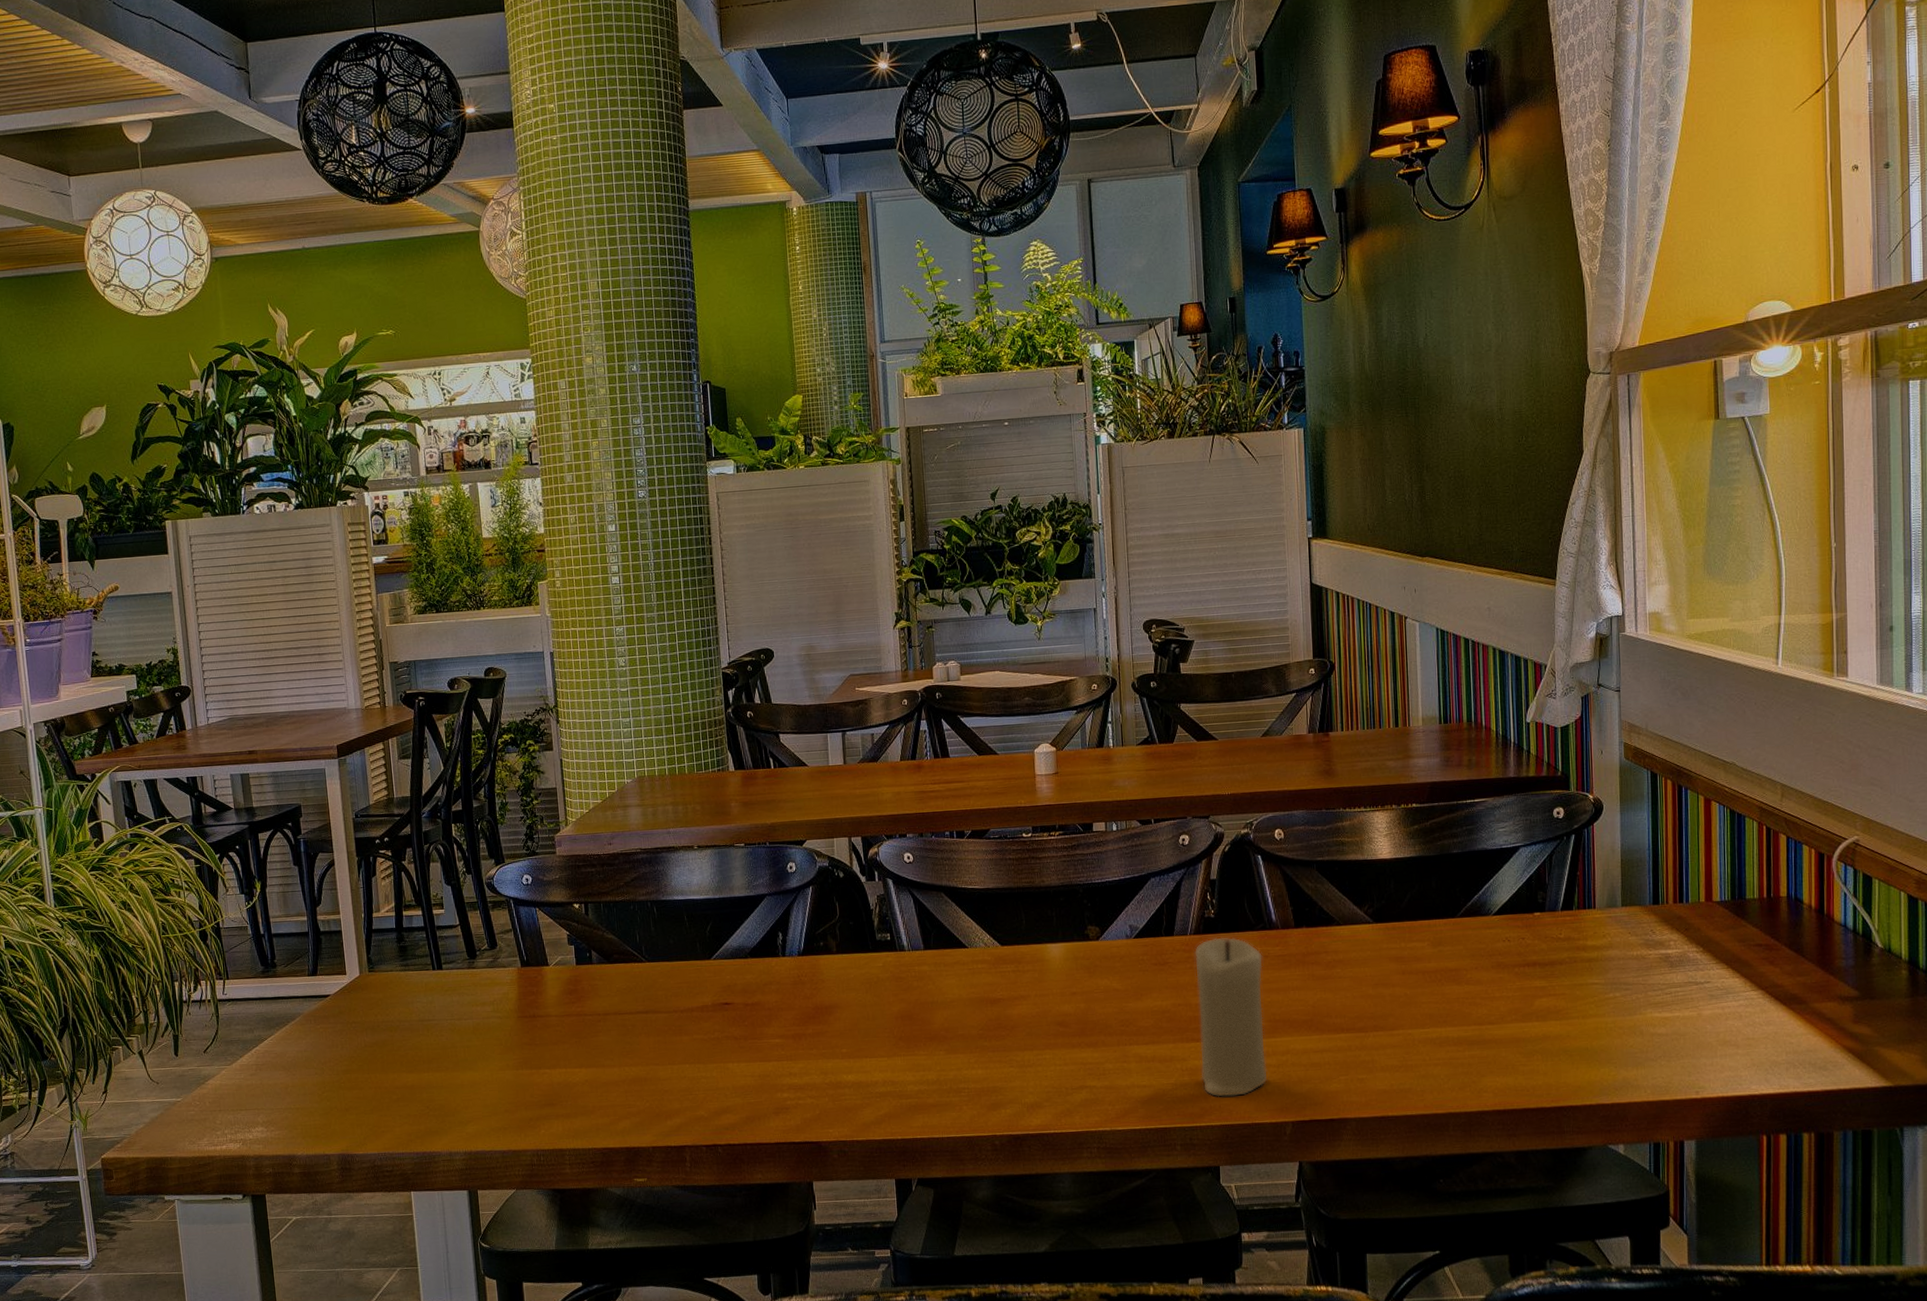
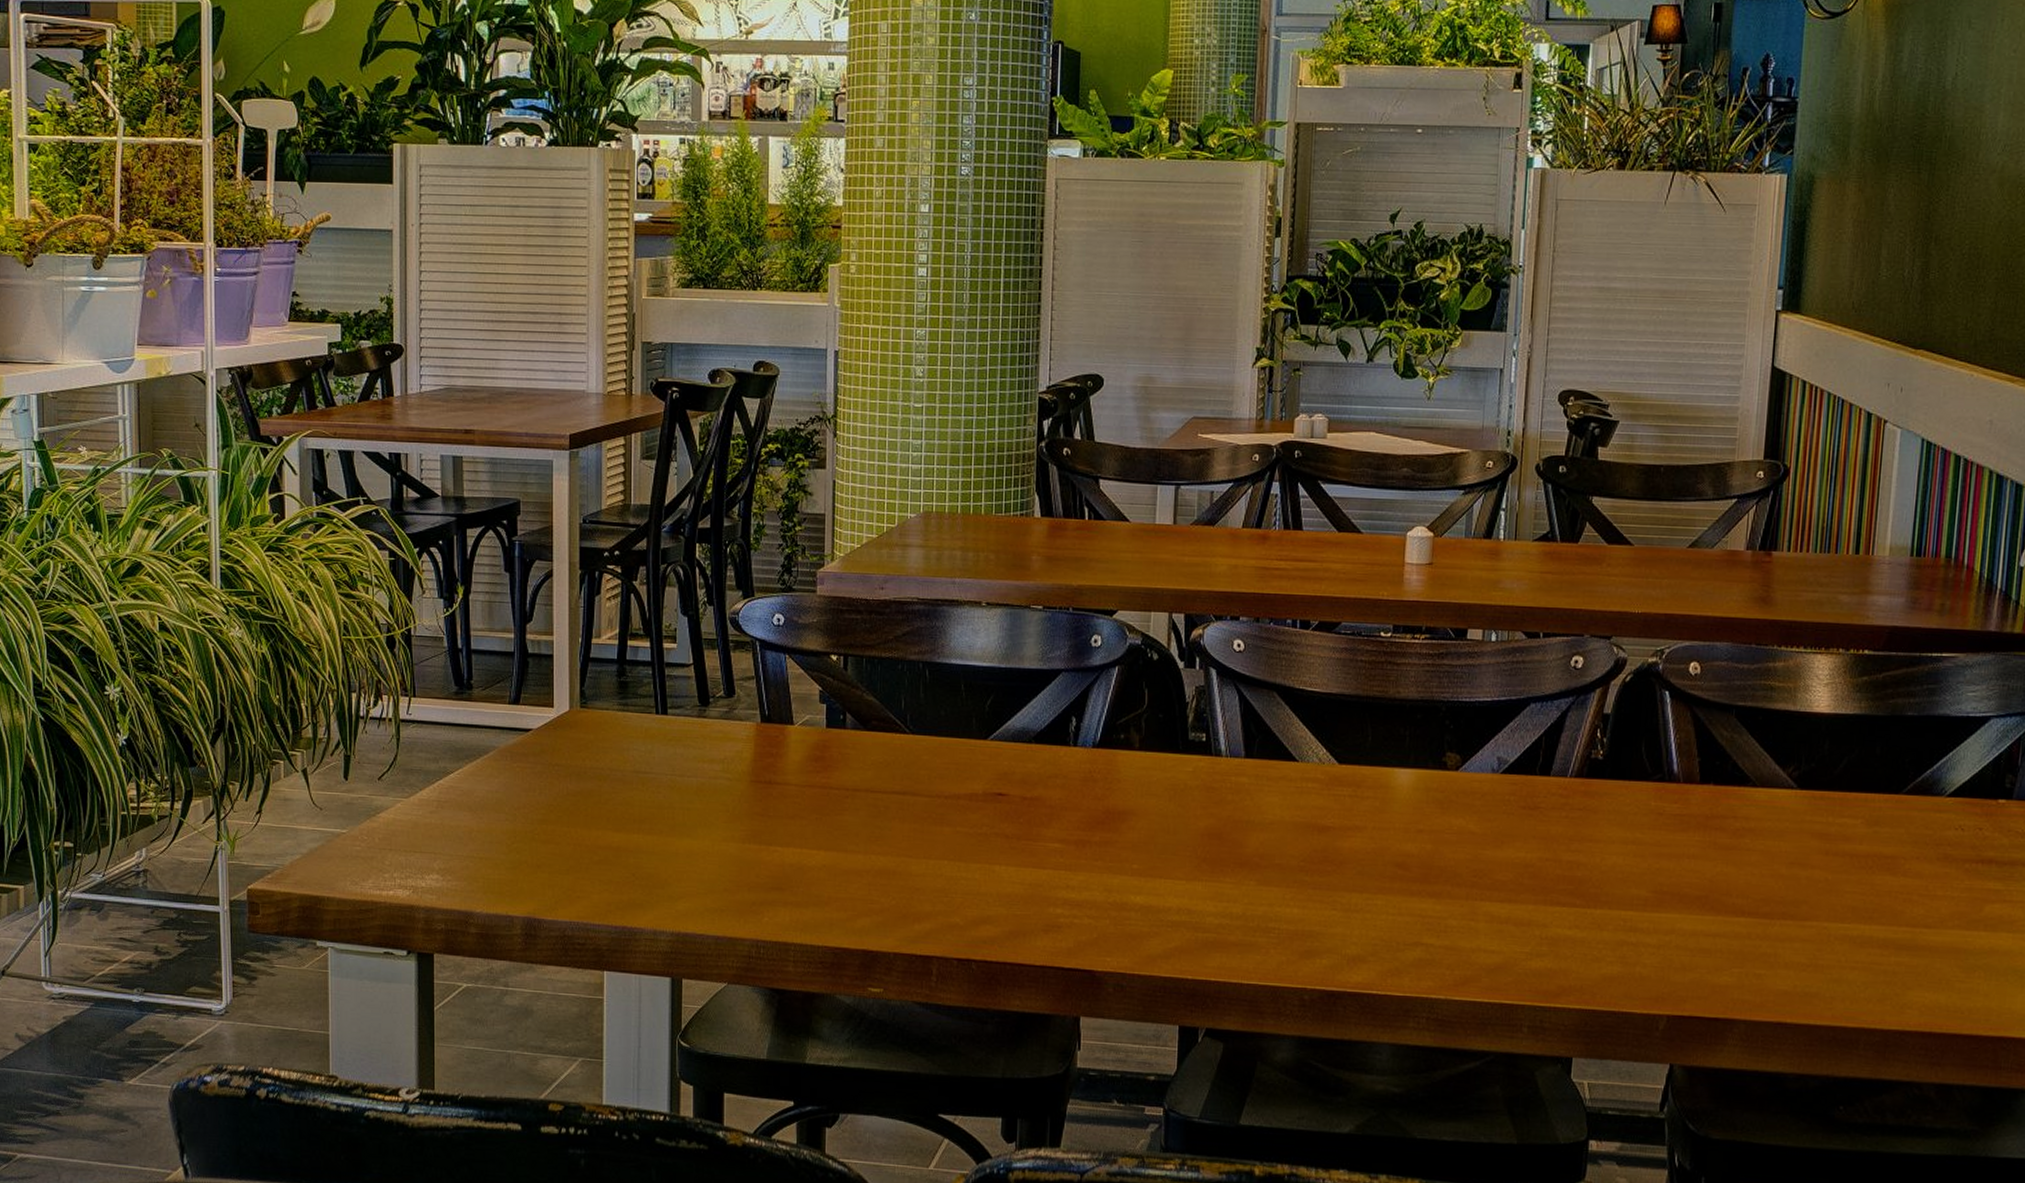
candle: present [1195,937,1268,1097] -> none [1562,784,1656,977]

